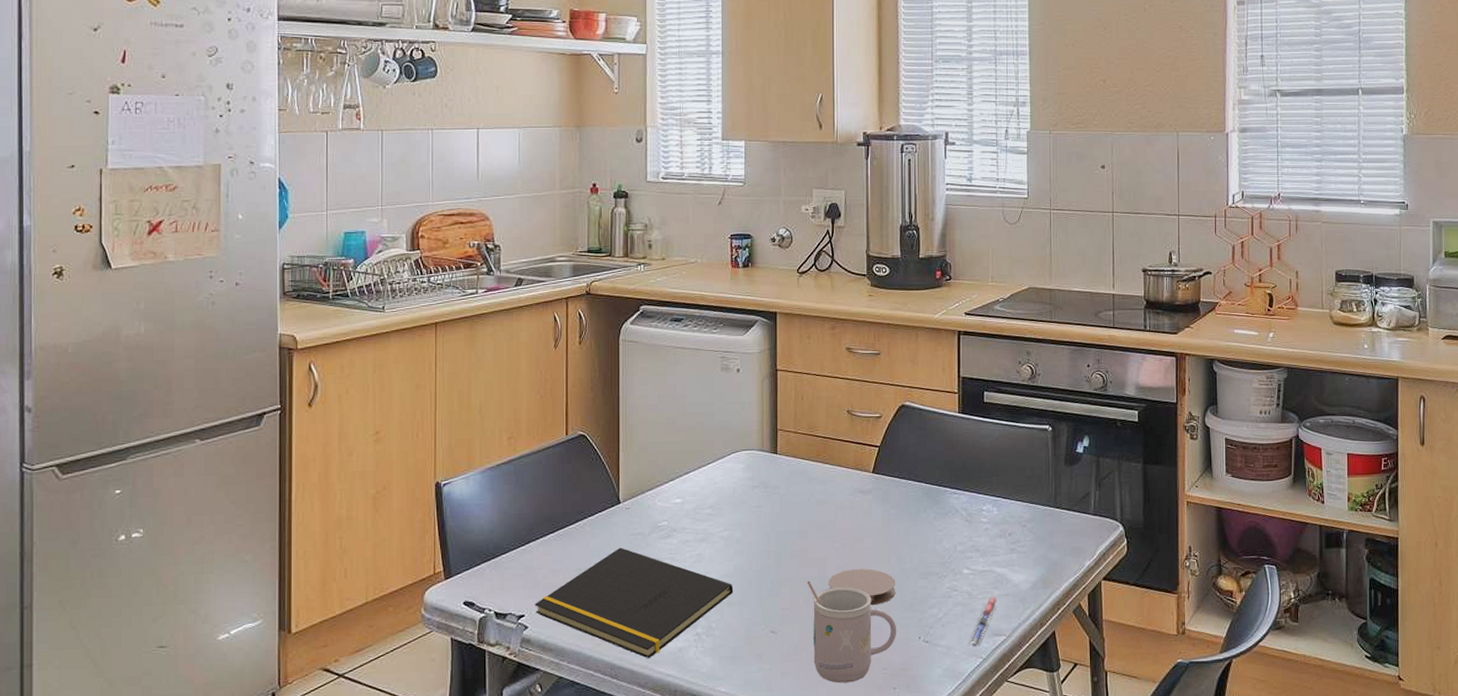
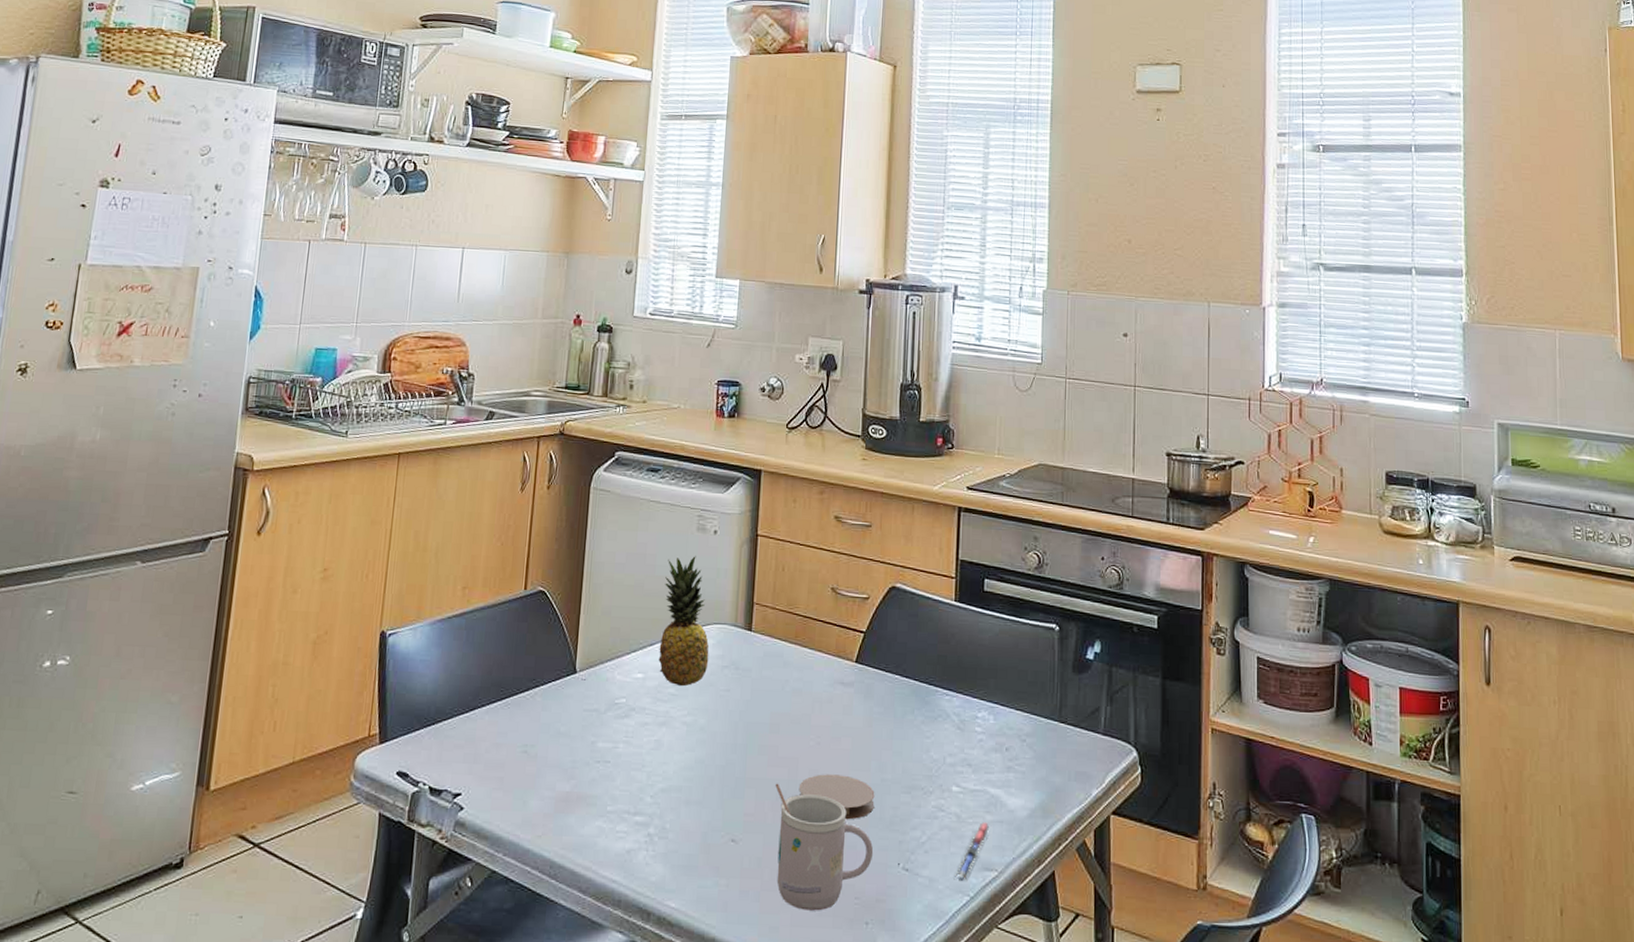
notepad: present [534,547,734,659] -> none [473,724,693,859]
fruit: none [694,393,740,507] -> present [658,556,709,687]

